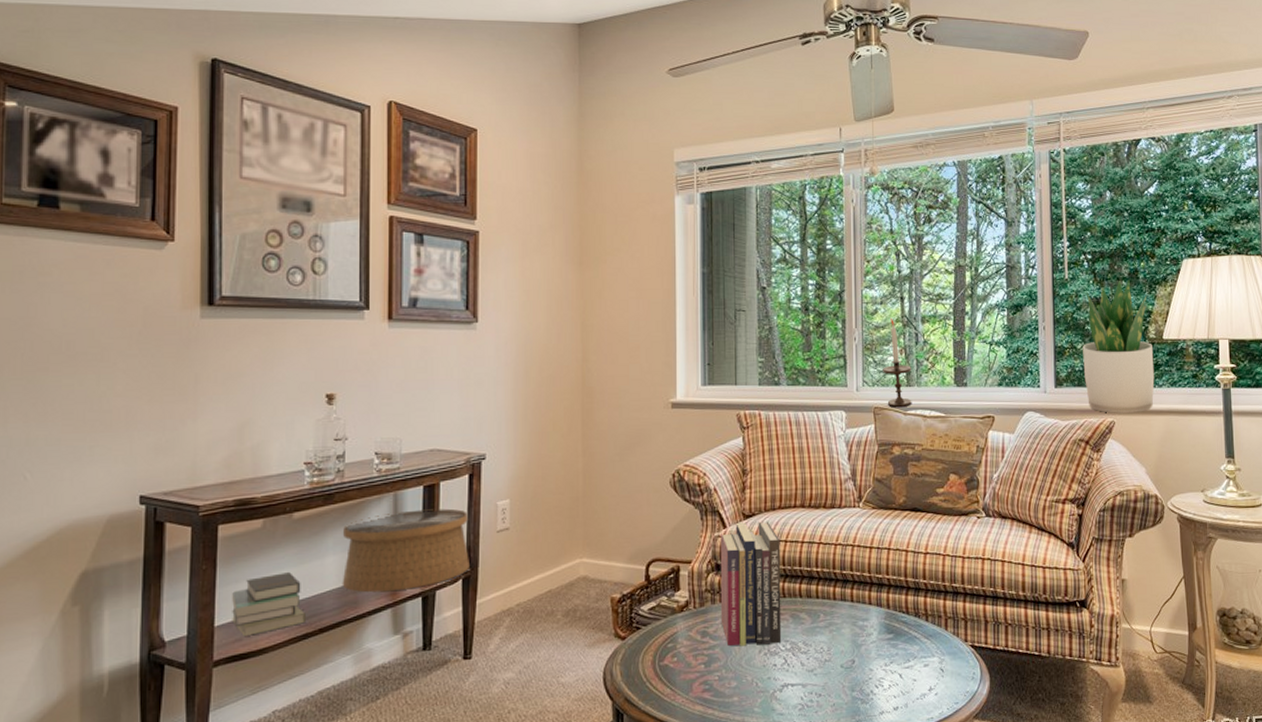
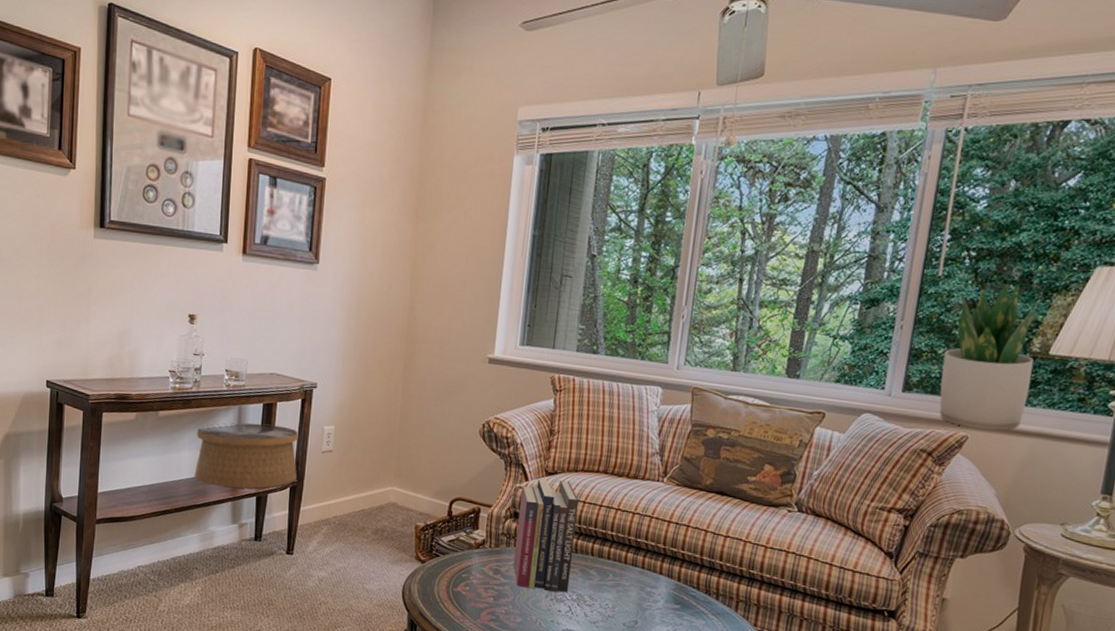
books: present [232,571,305,636] -> none [111,458,165,505]
candlestick: present [883,317,912,408] -> none [708,298,740,392]

